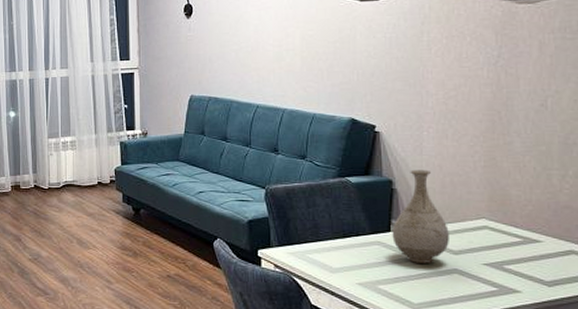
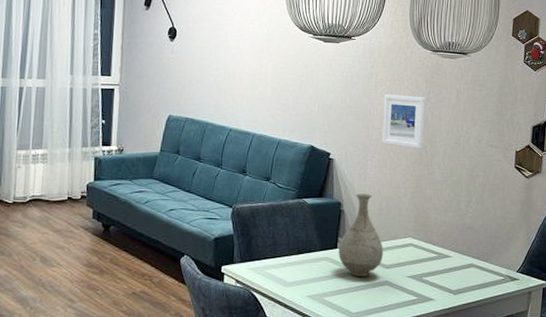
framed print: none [439,53,497,116] -> present [381,94,425,150]

